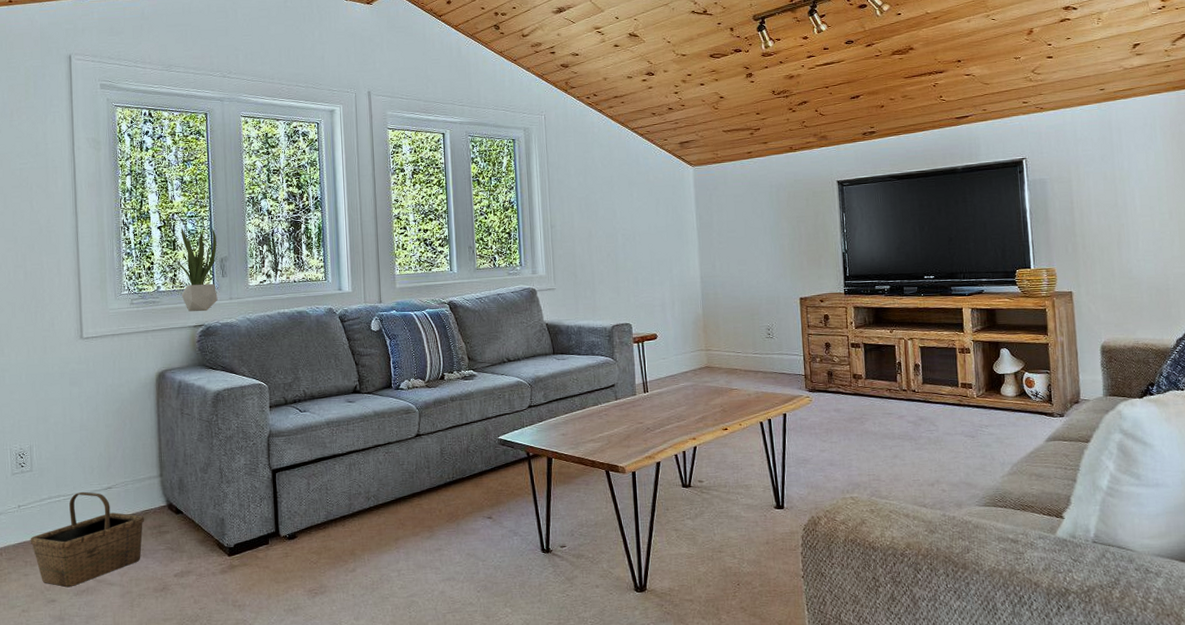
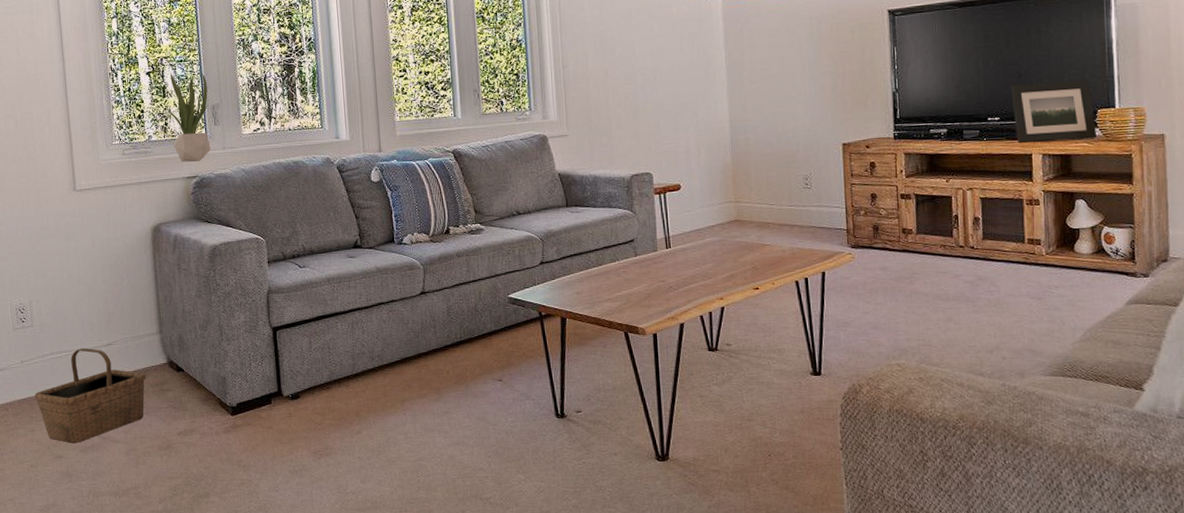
picture frame: none [942,244,1016,299] -> present [1009,80,1097,144]

